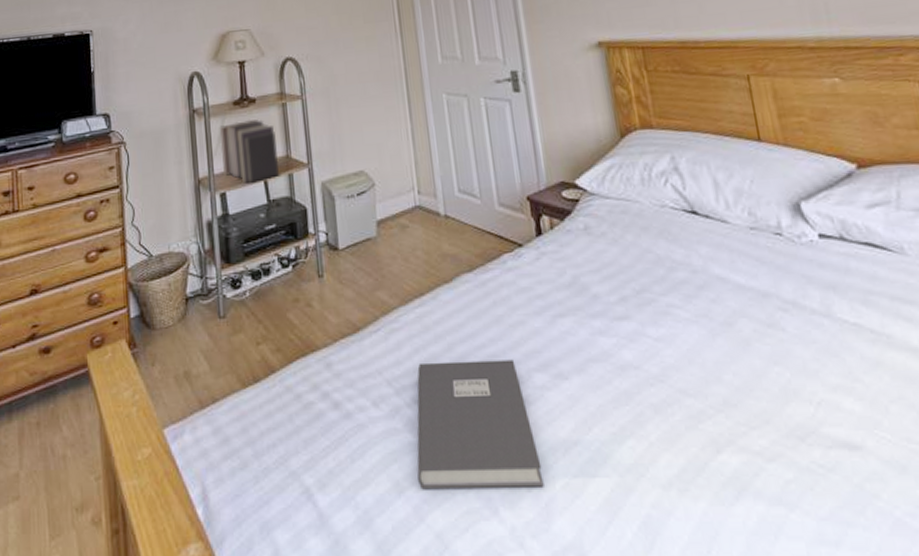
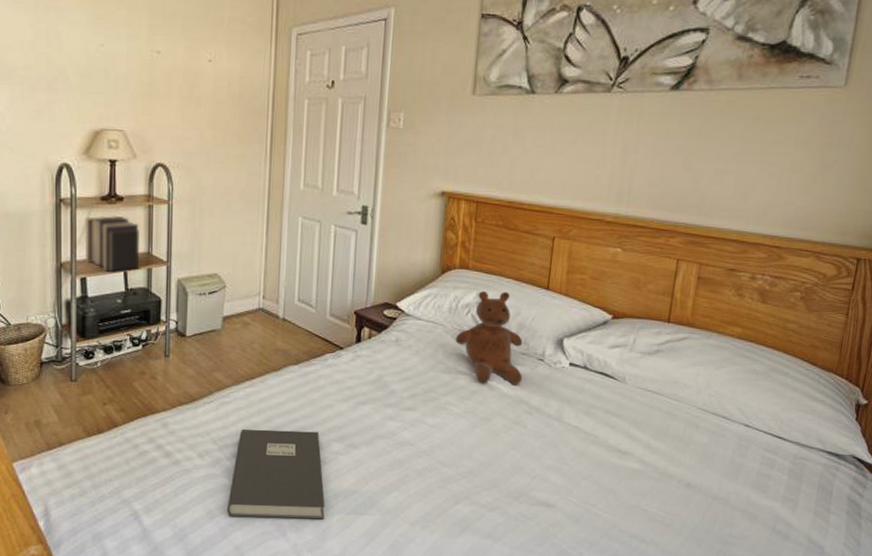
teddy bear: none [658,150,762,275] -> present [455,291,523,384]

